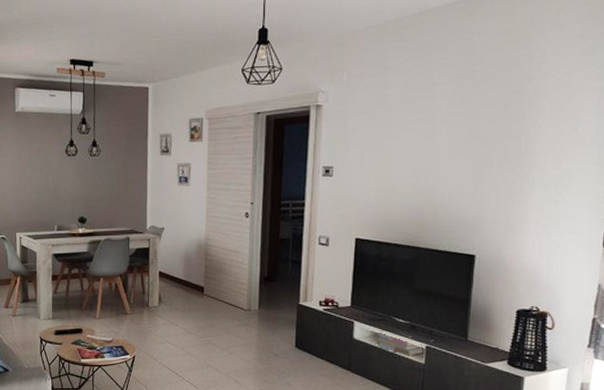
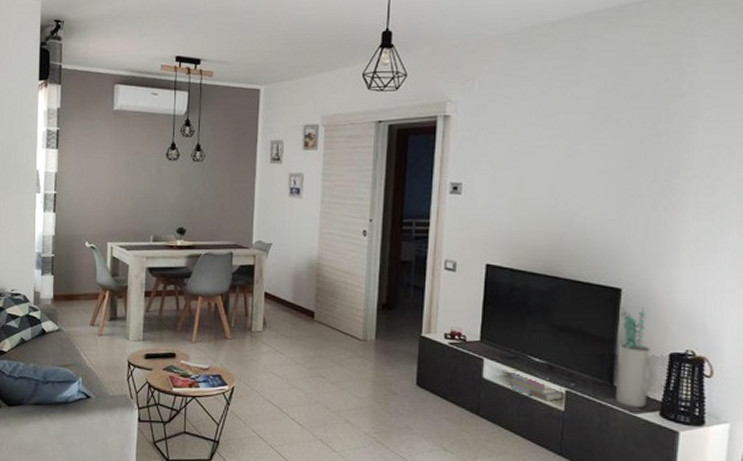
vase: none [469,271,502,359] -> present [615,307,652,409]

